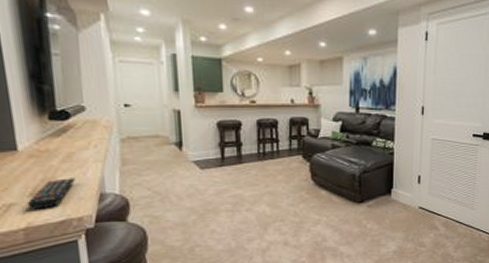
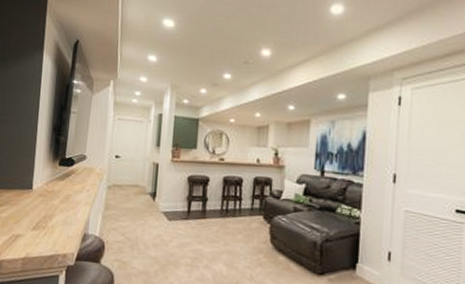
remote control: present [27,178,76,209] -> none [29,216,68,242]

